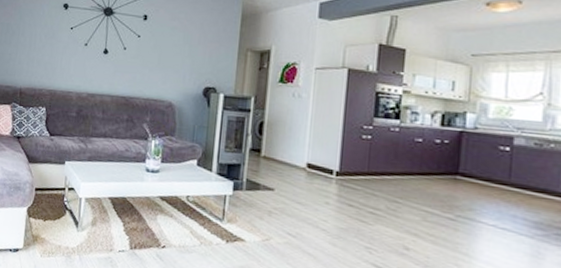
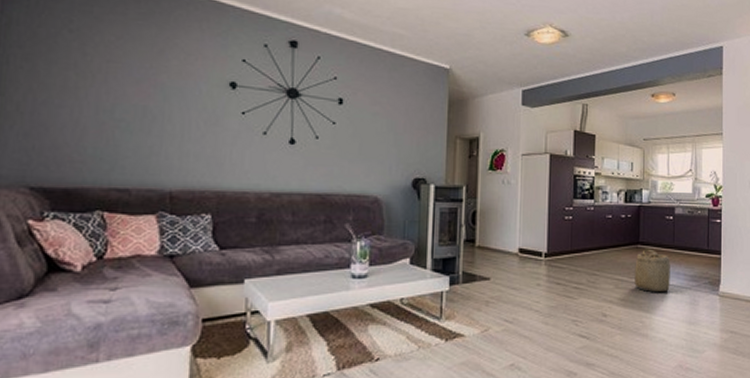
basket: none [449,181,504,236] -> present [634,248,670,293]

